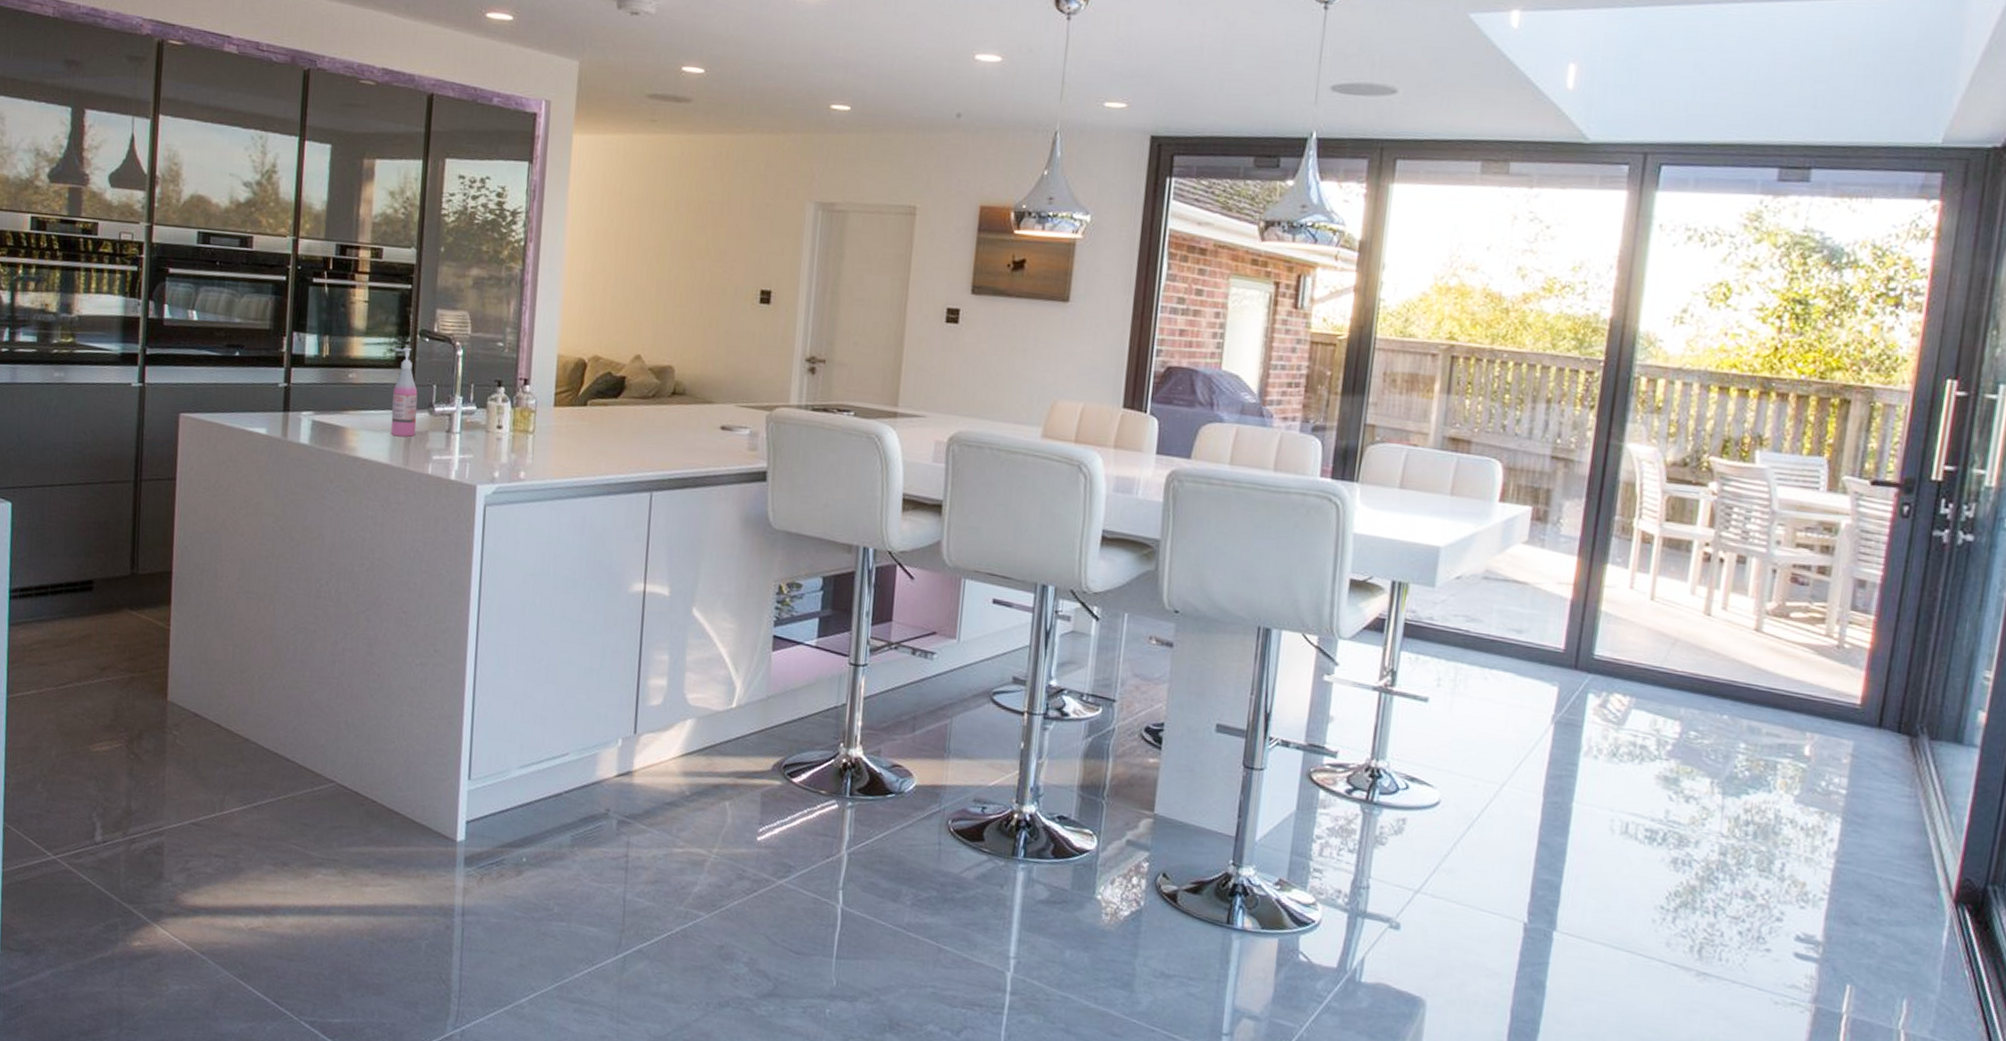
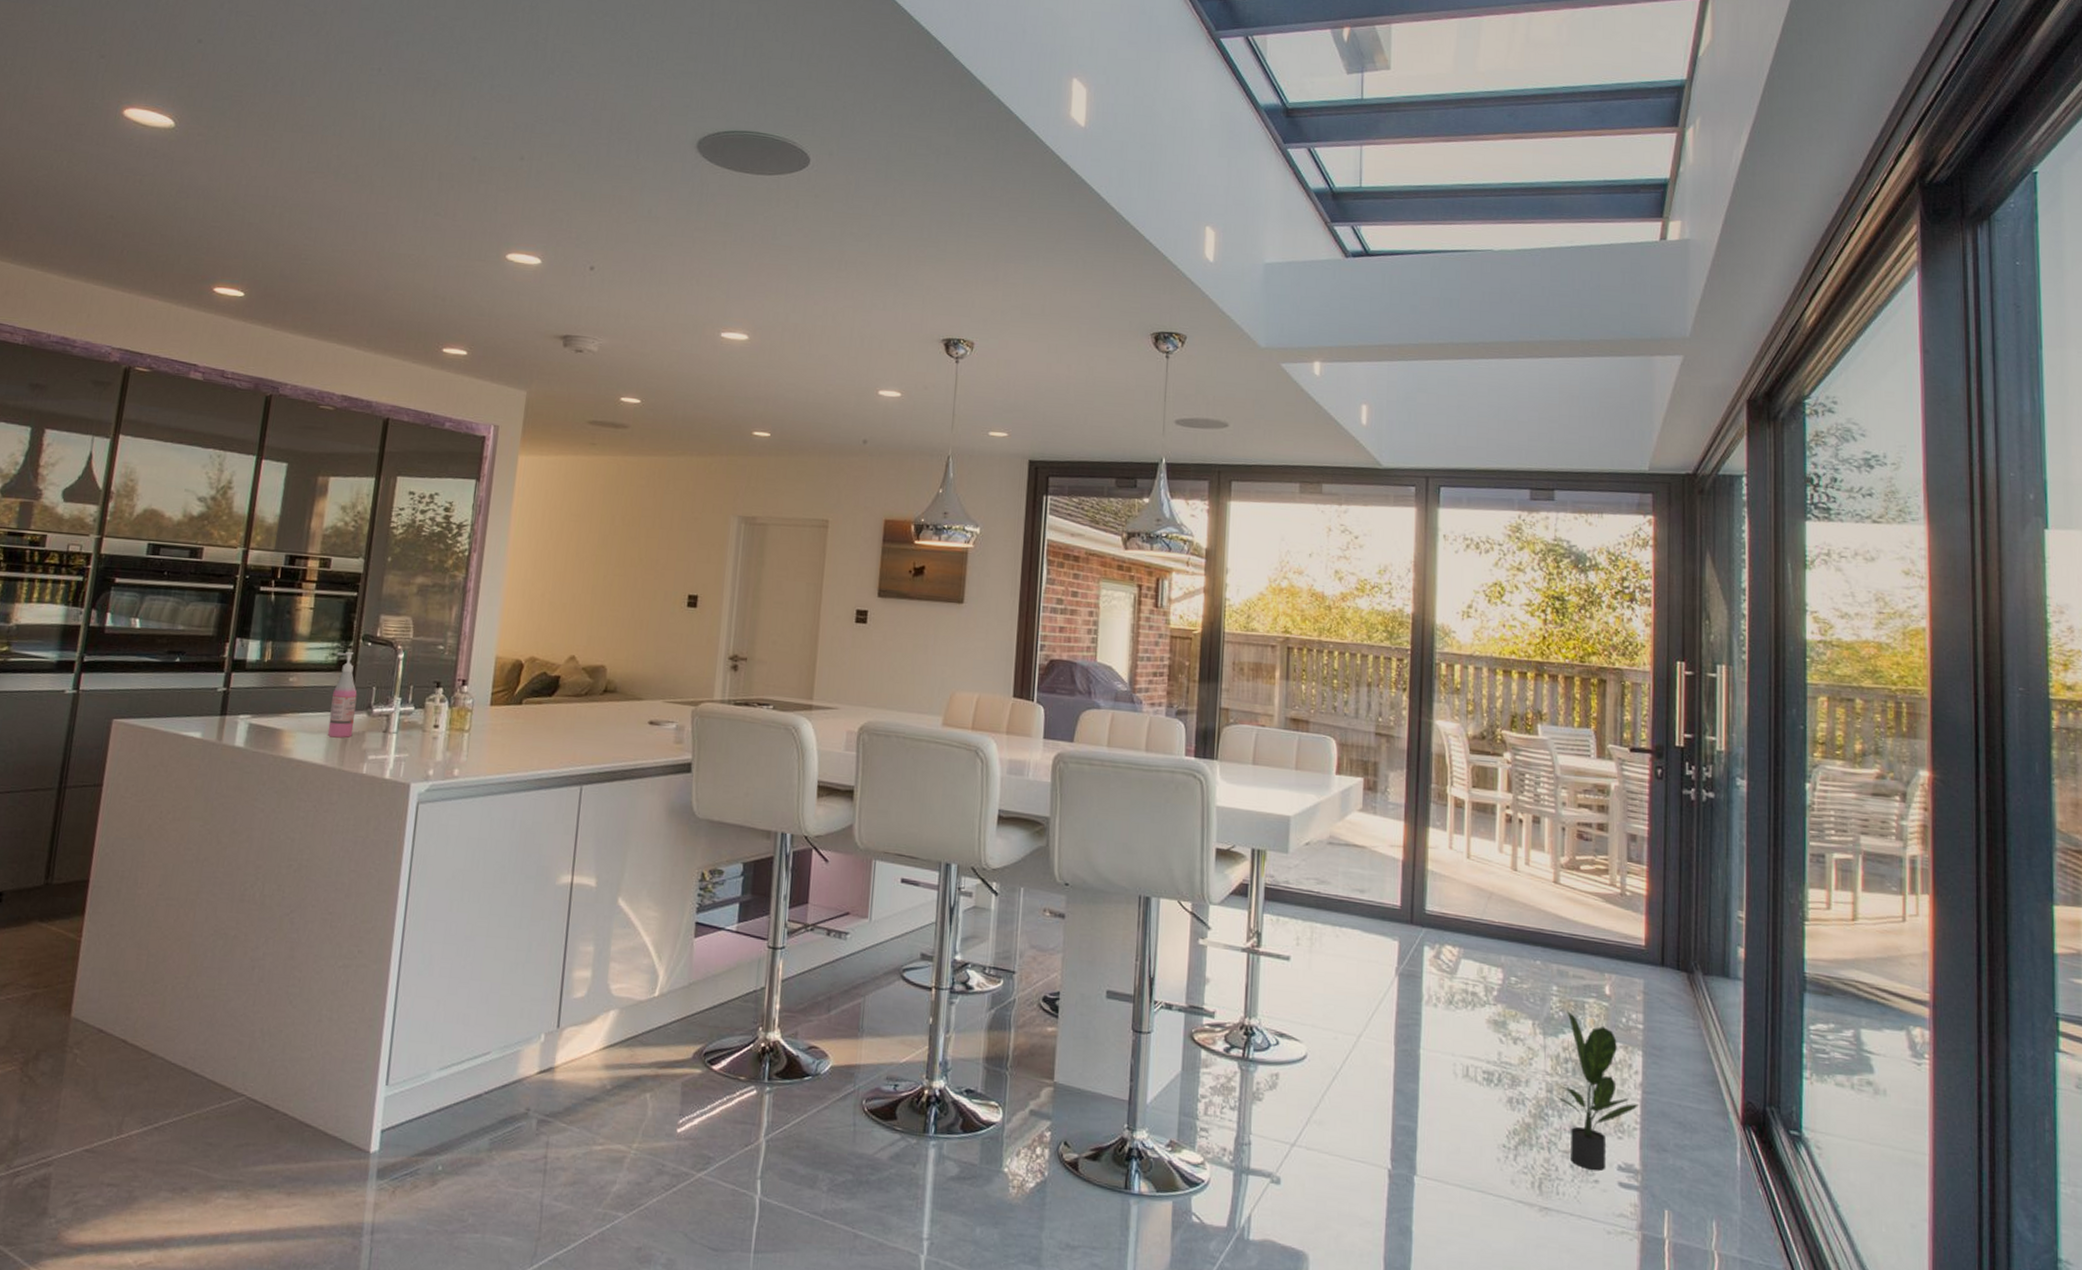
potted plant: none [1729,769,1830,939] -> present [1555,1009,1639,1170]

